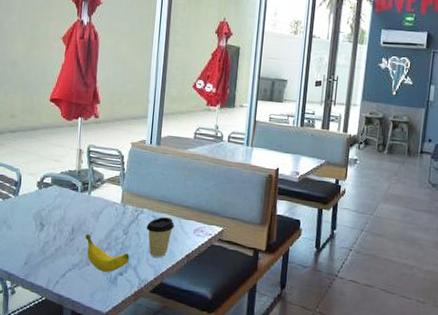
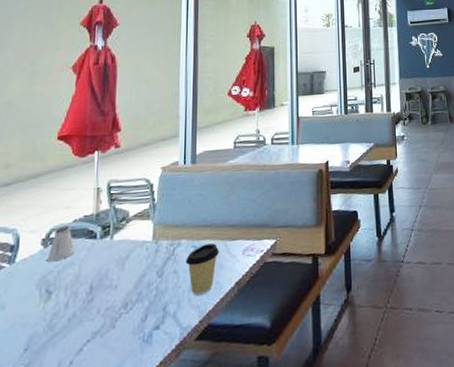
saltshaker: none [41,175,62,202] -> present [47,225,75,262]
banana: present [85,233,130,272] -> none [108,287,167,331]

